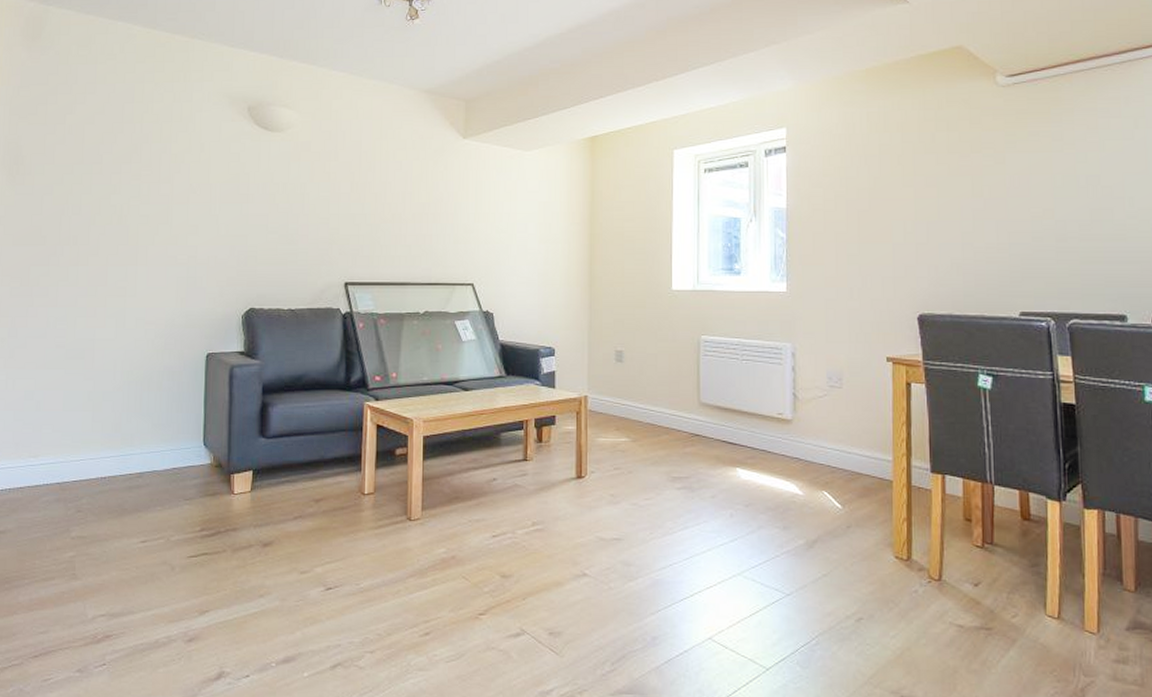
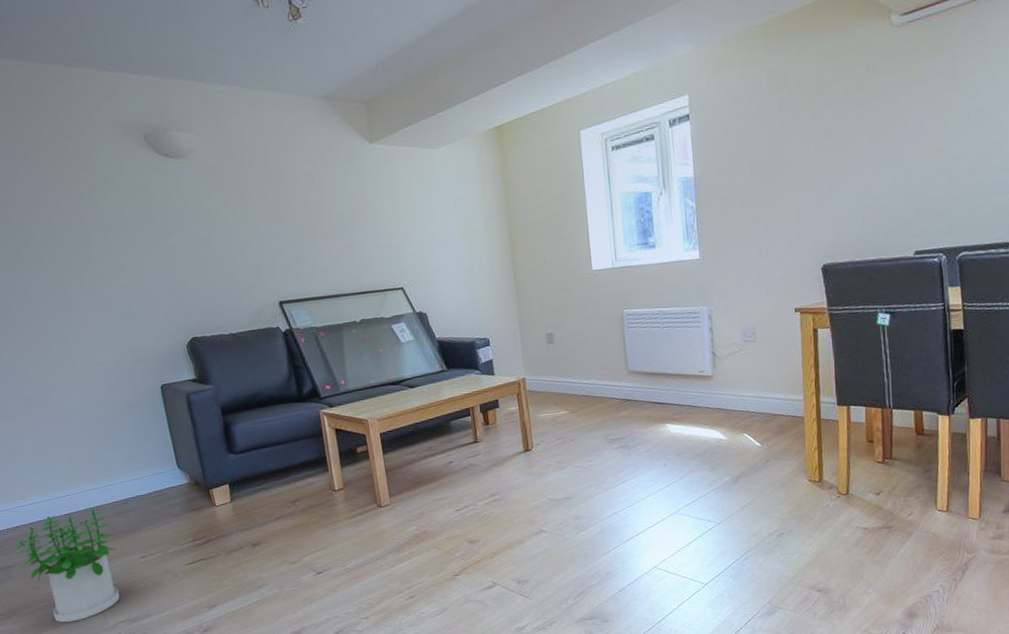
potted plant: none [11,477,120,607] -> present [15,507,120,623]

